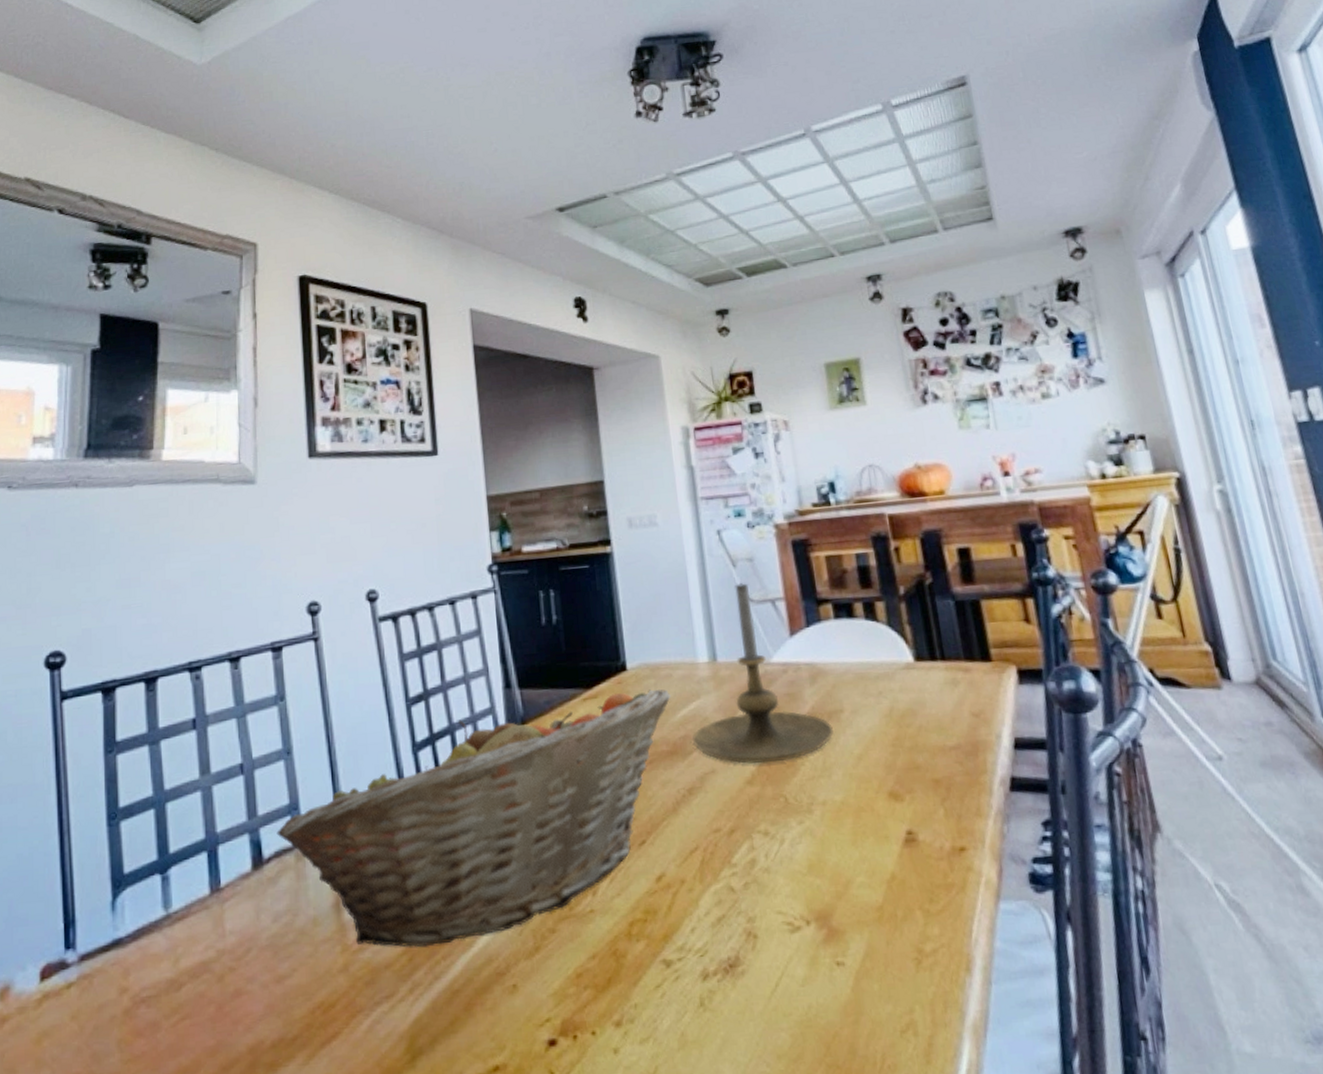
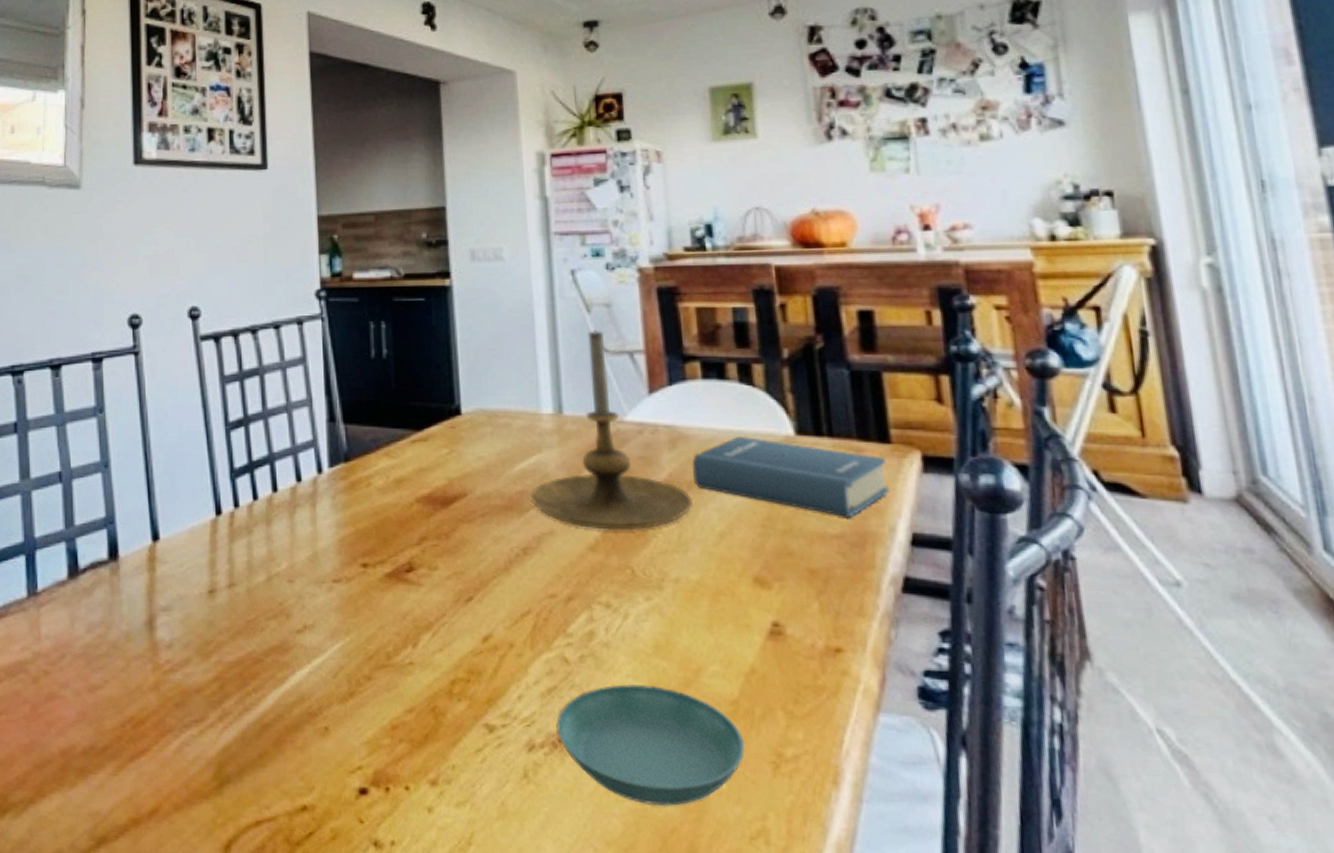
fruit basket: present [276,689,671,948] -> none [92,437,509,677]
saucer: none [726,902,891,1015] -> present [556,684,745,807]
hardback book: none [831,666,994,730] -> present [692,435,890,517]

